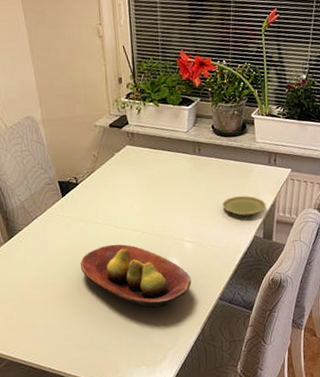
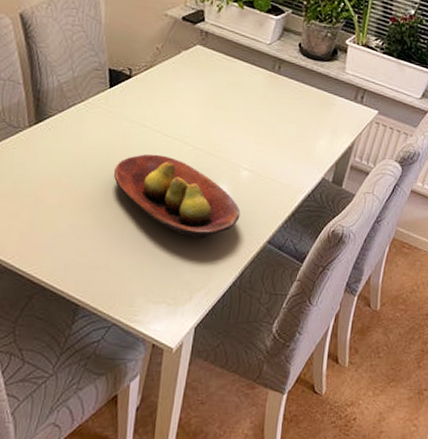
plate: present [223,195,266,216] -> none [293,128,343,154]

